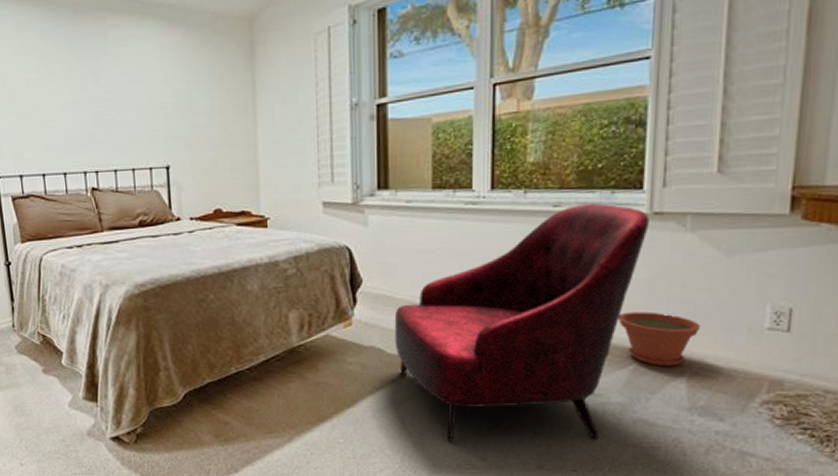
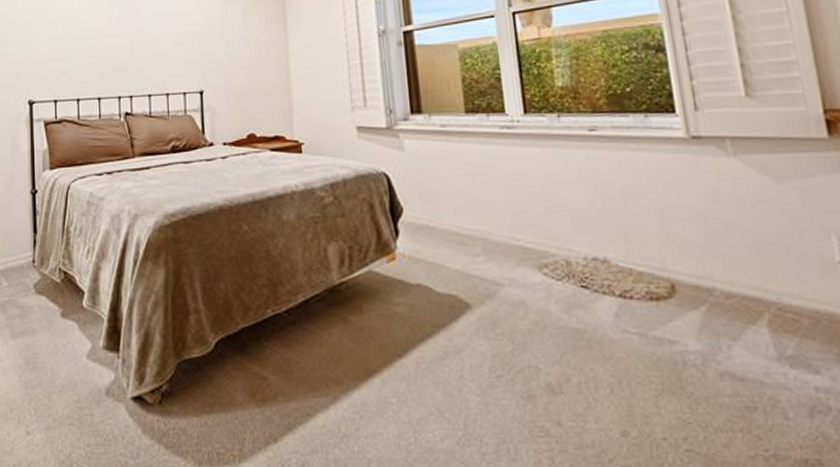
armchair: present [394,203,649,443] -> none [440,127,690,403]
plant pot: present [618,311,701,366] -> none [678,243,769,307]

